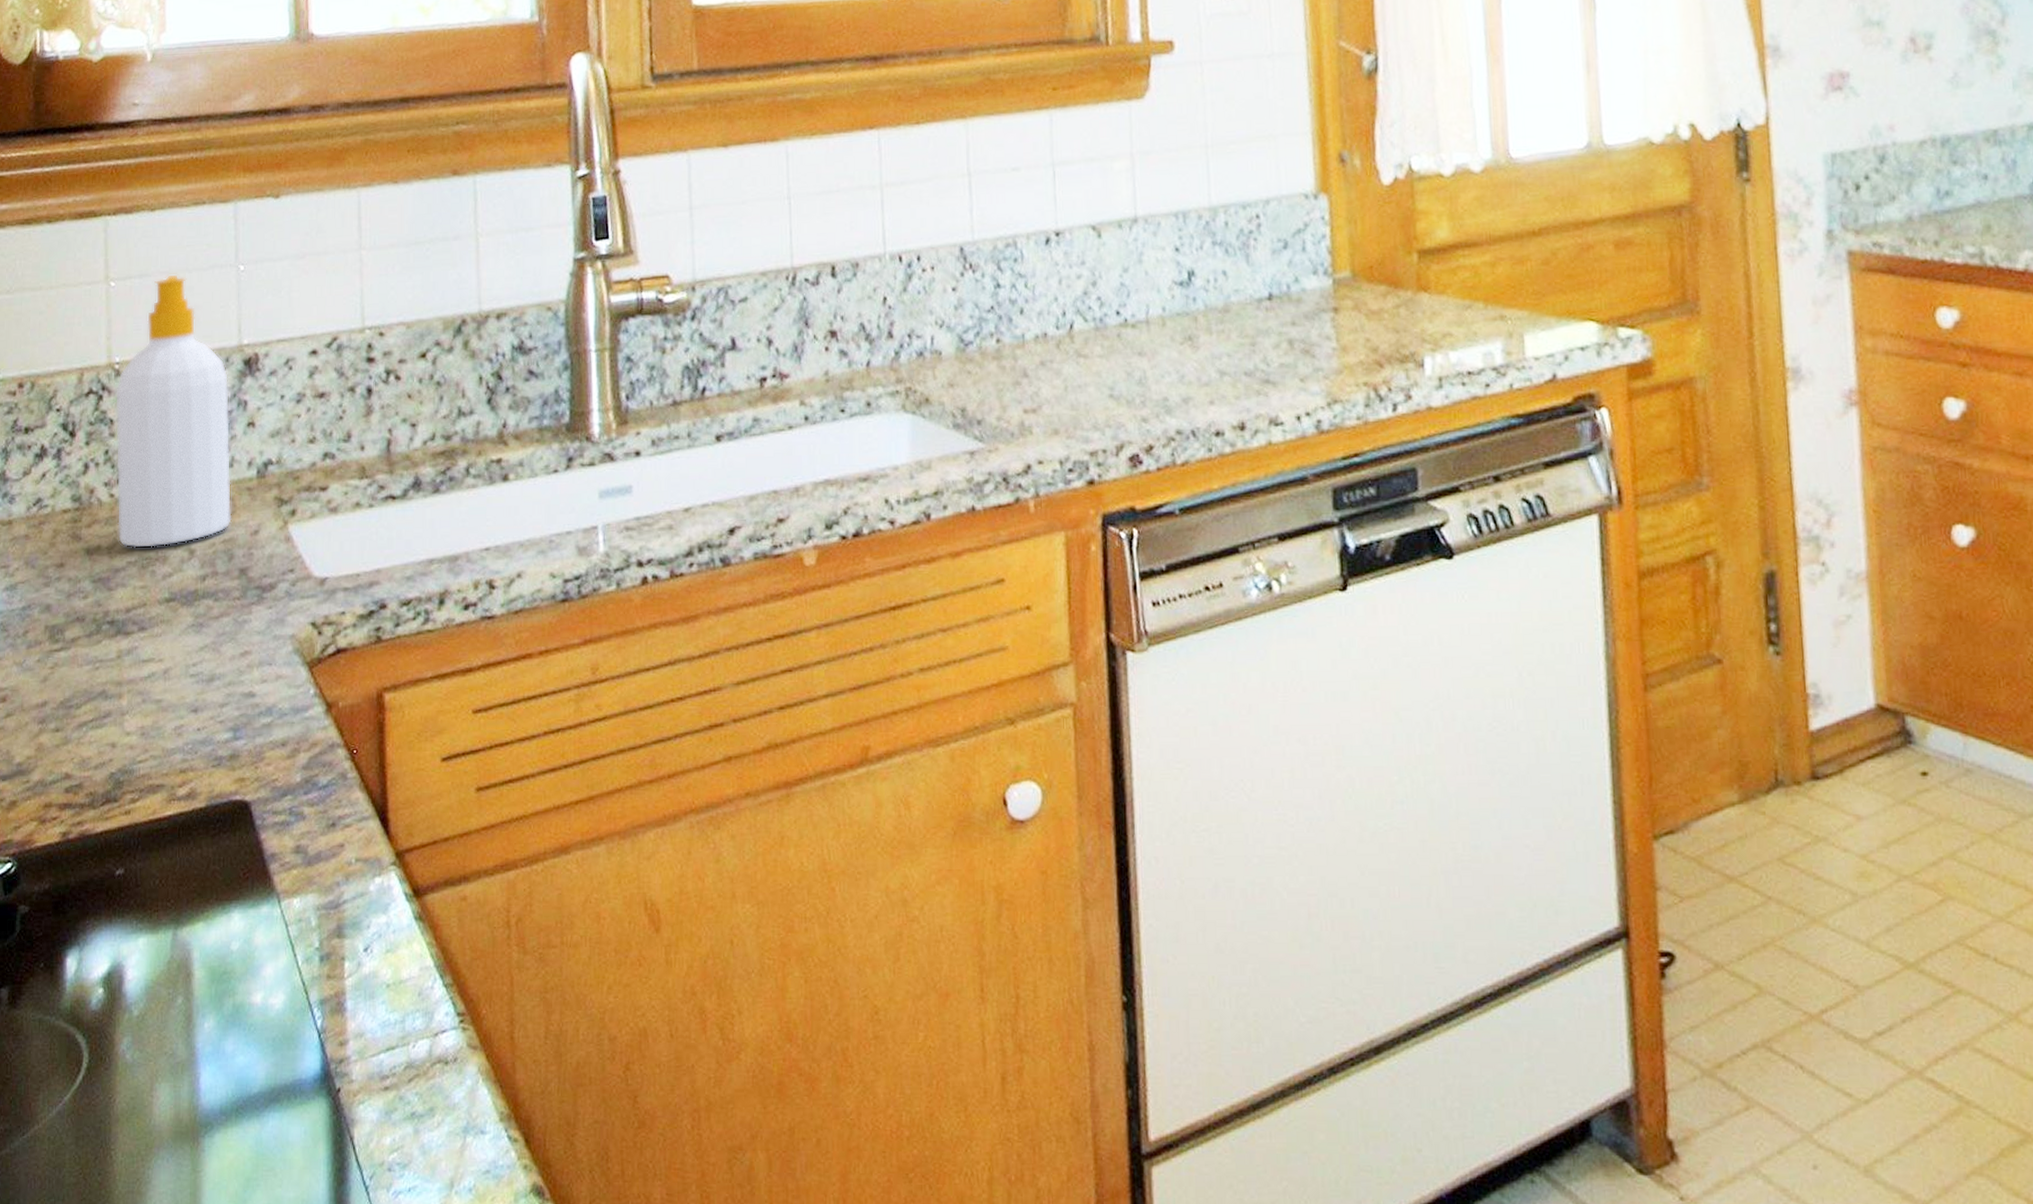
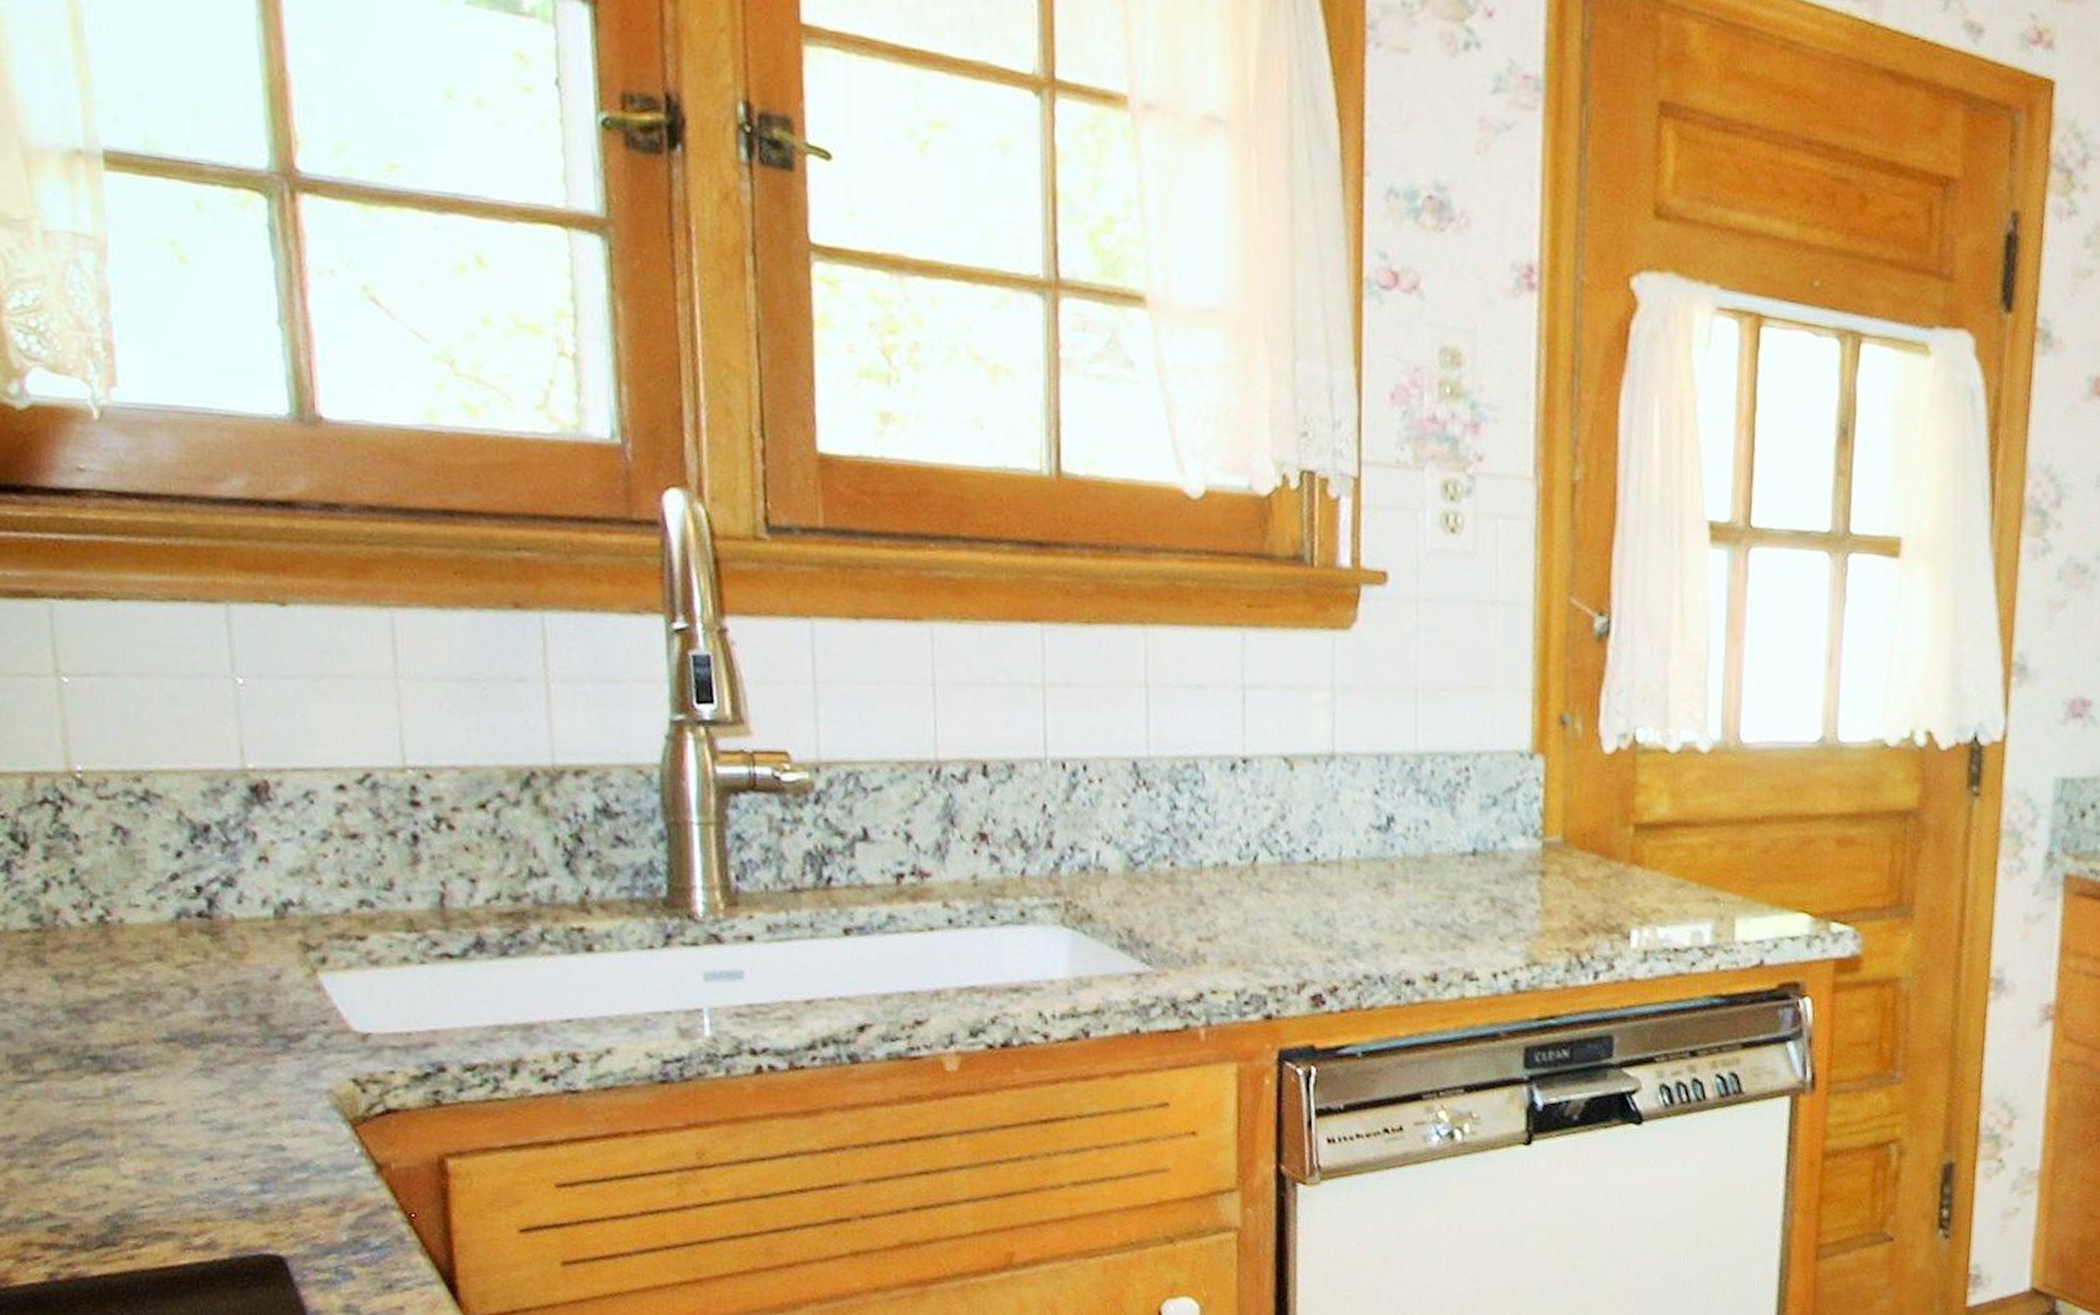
soap bottle: present [114,273,232,548] -> none [78,676,244,982]

